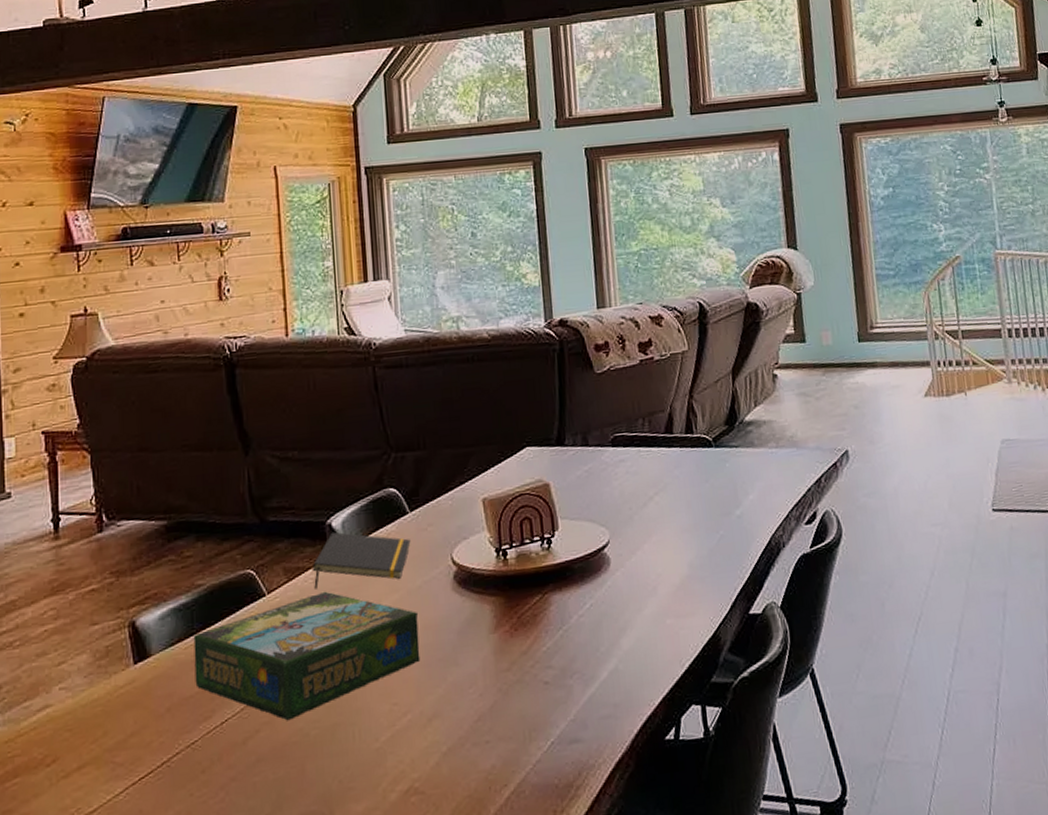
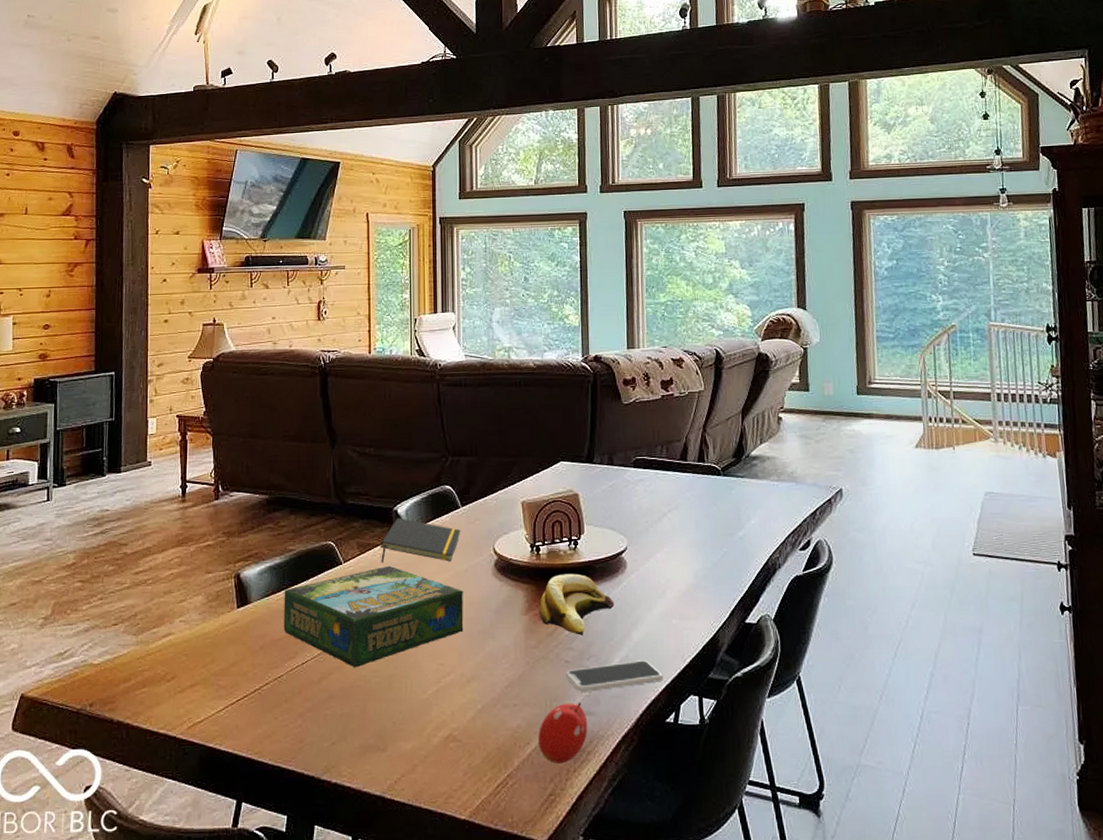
banana: none [510,577,599,650] -> present [539,573,615,635]
fruit: none [516,728,576,806] -> present [538,701,588,764]
smartphone: none [546,670,660,717] -> present [566,660,664,692]

